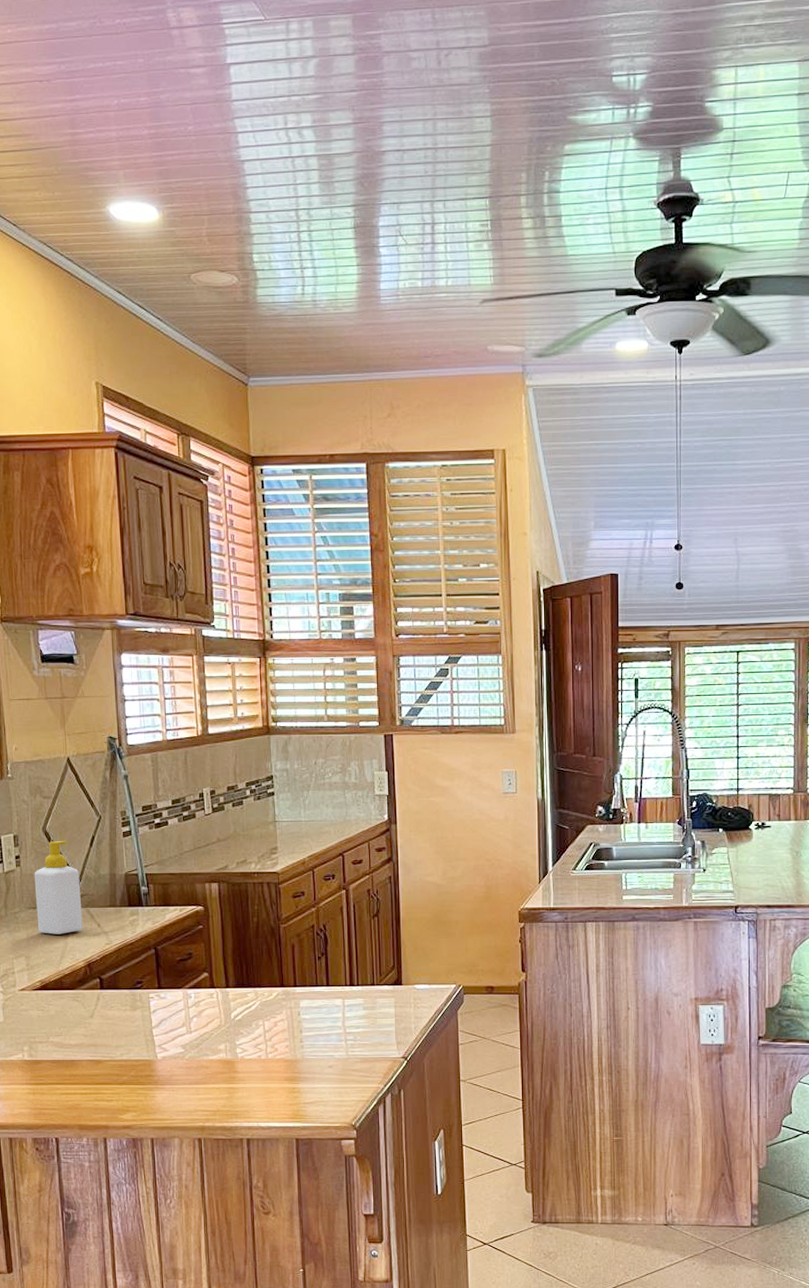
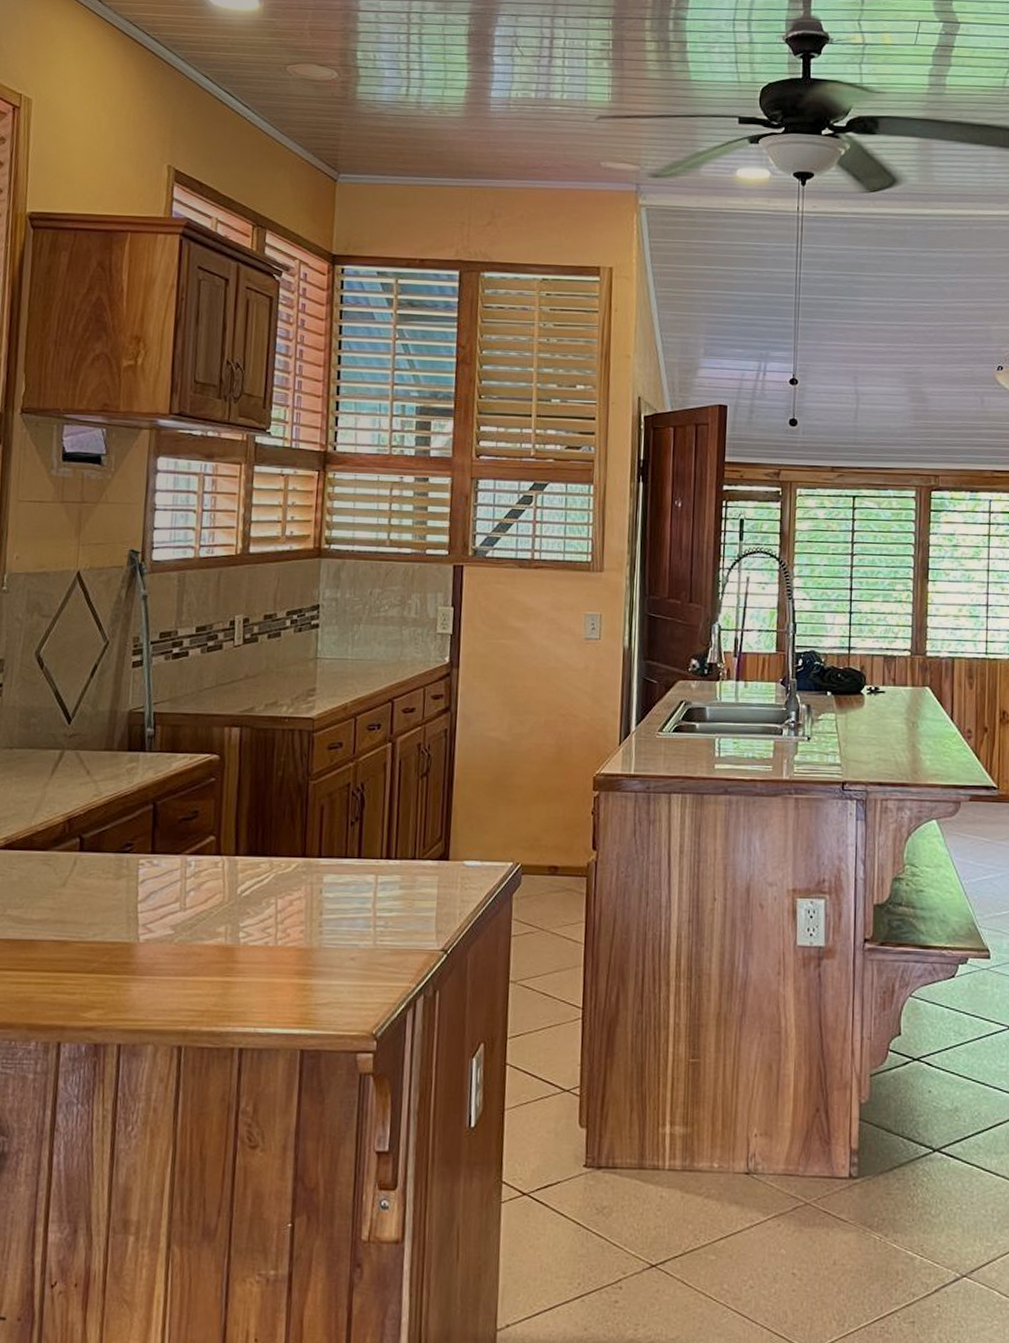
soap bottle: present [34,840,83,934] -> none [12,667,73,782]

